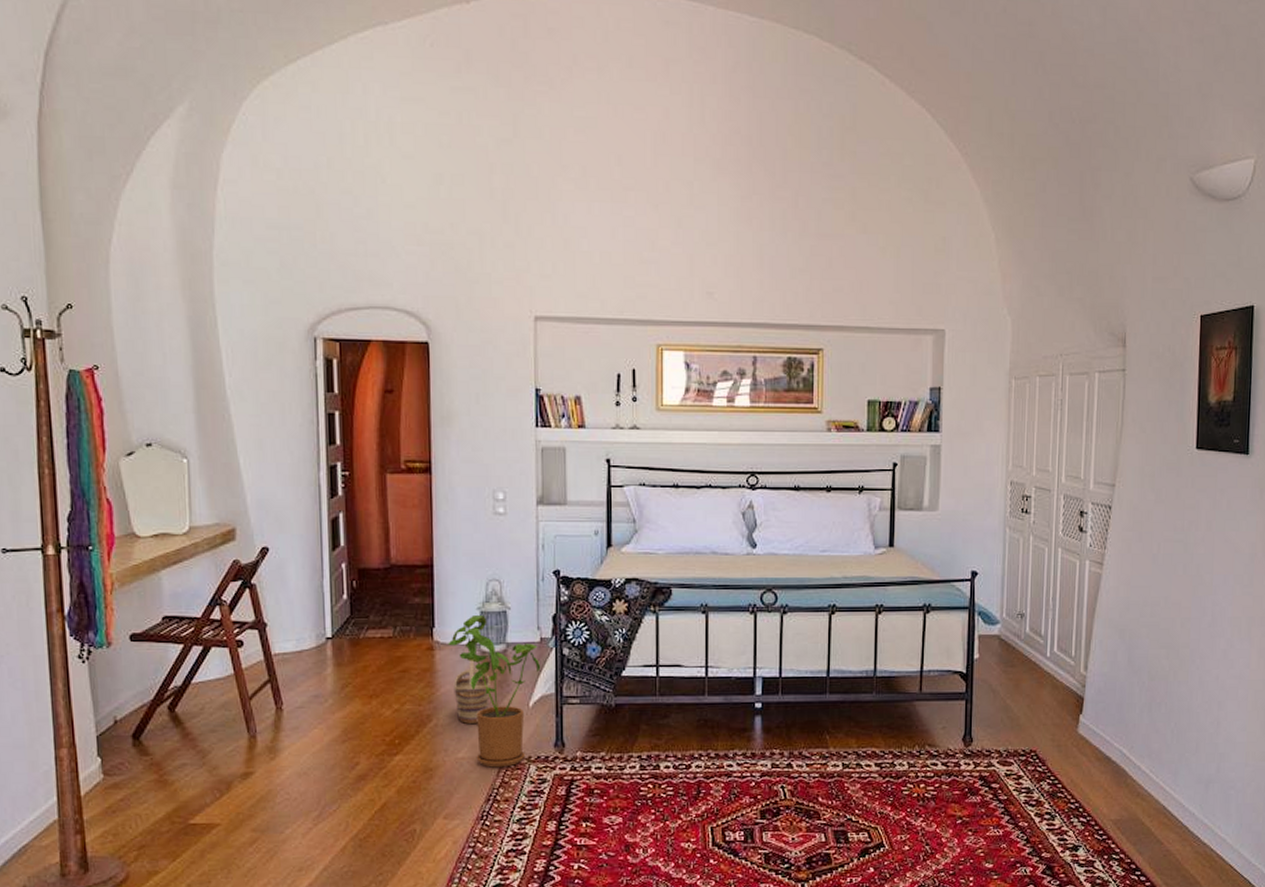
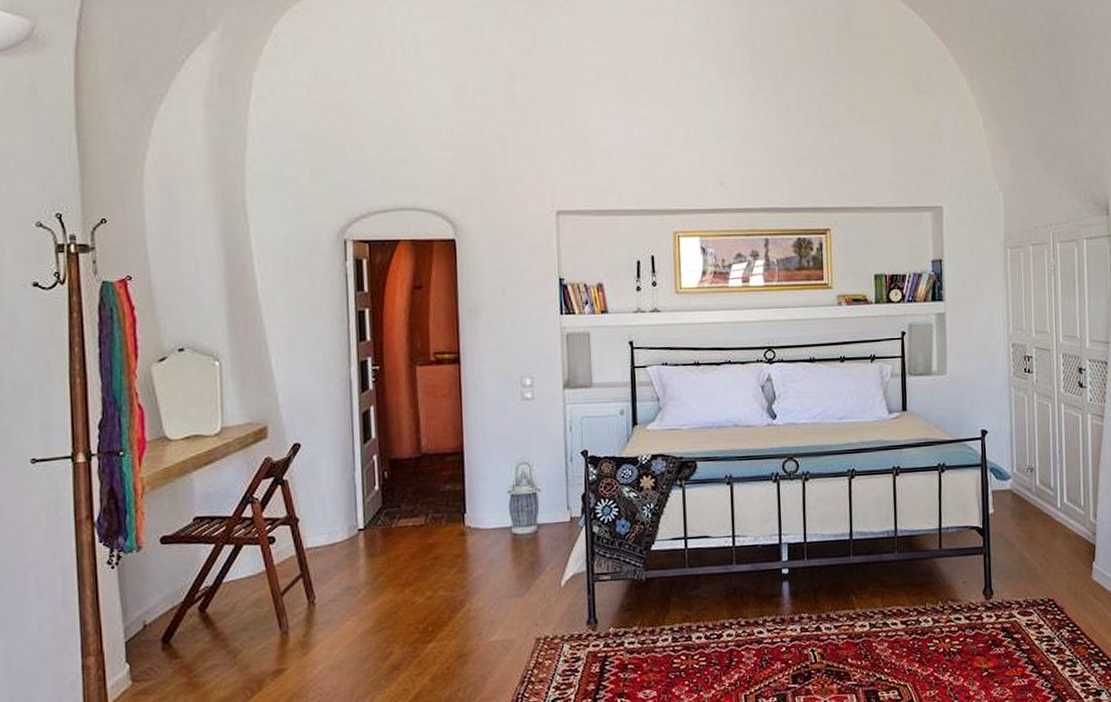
house plant: present [448,616,541,768] -> none [479,499,572,649]
basket: present [453,660,490,724] -> none [486,543,522,607]

